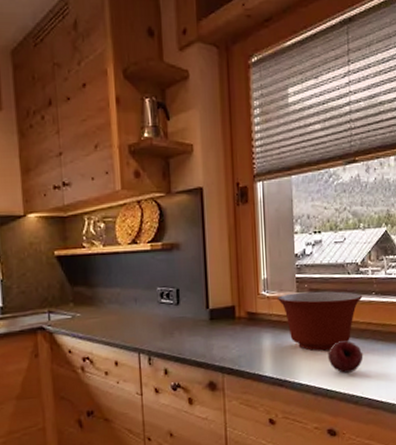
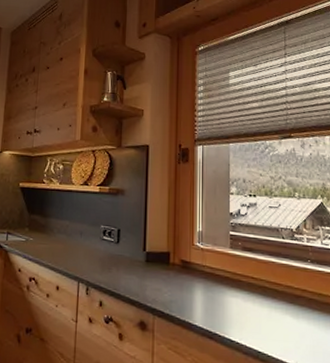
mixing bowl: present [278,291,363,351] -> none [211,248,298,311]
fruit: present [327,340,363,373] -> none [260,302,298,338]

